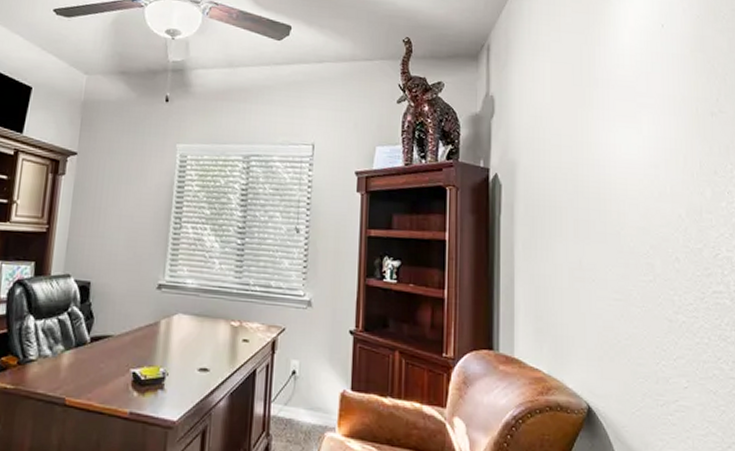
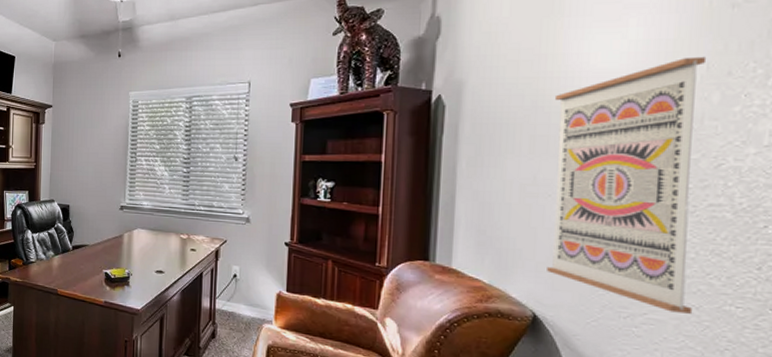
wall art: none [592,155,712,399] -> present [547,56,707,314]

